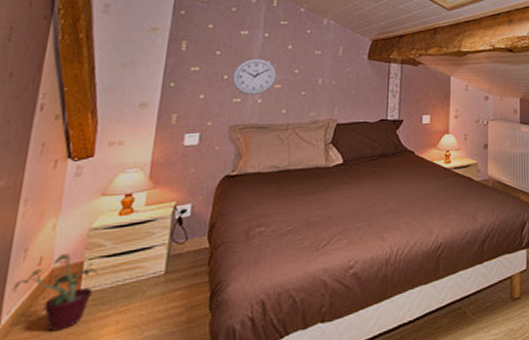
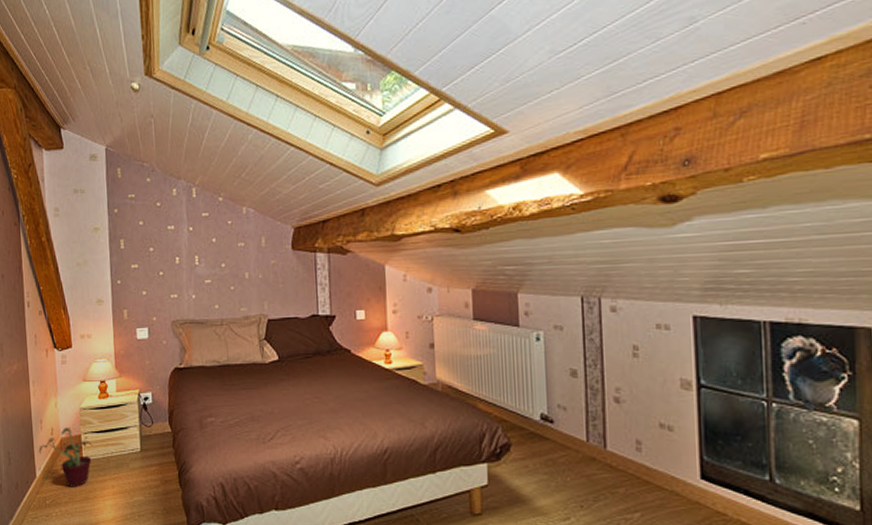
wall clock: present [232,58,277,96] -> none [167,253,206,291]

